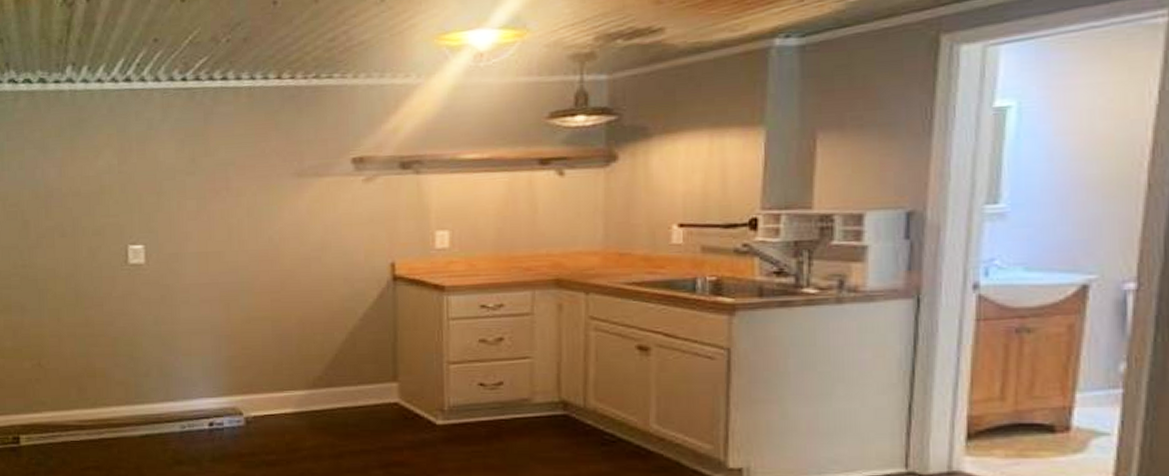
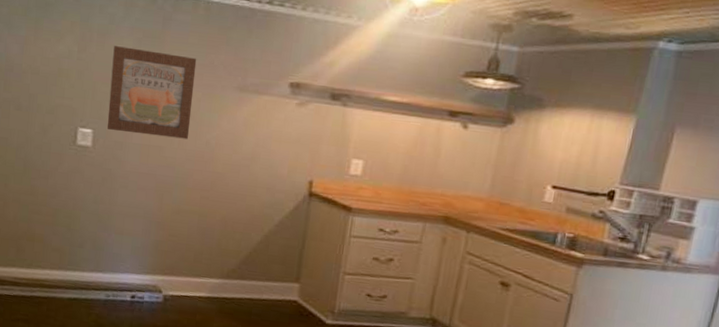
wall art: none [156,149,249,243] -> present [106,46,197,139]

